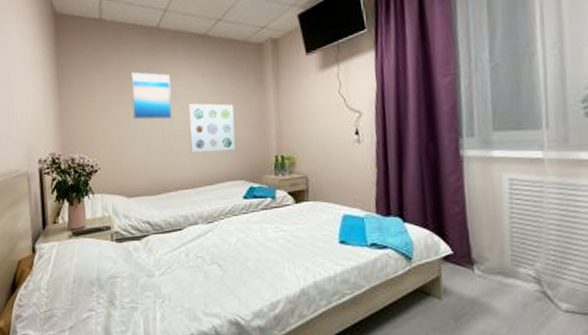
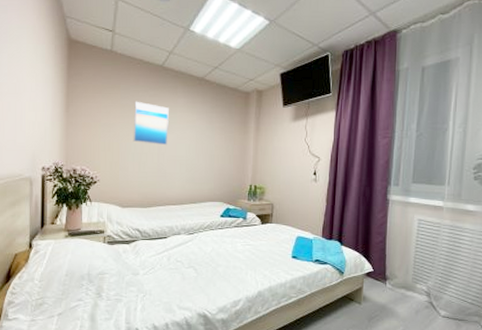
wall art: present [188,103,236,154] -> none [181,134,221,177]

